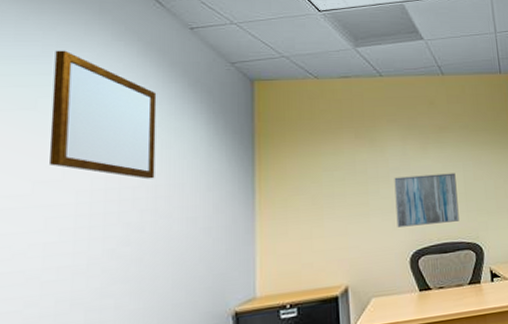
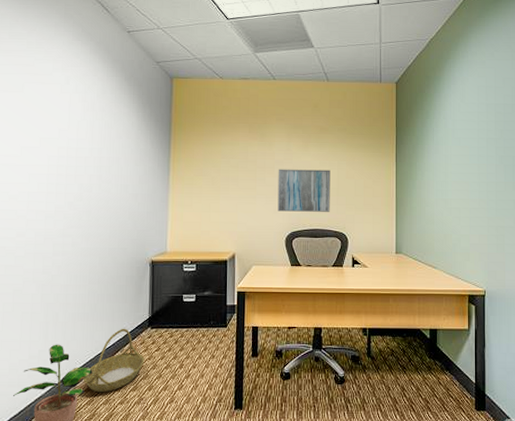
writing board: present [49,50,157,179] -> none [31,47,103,152]

